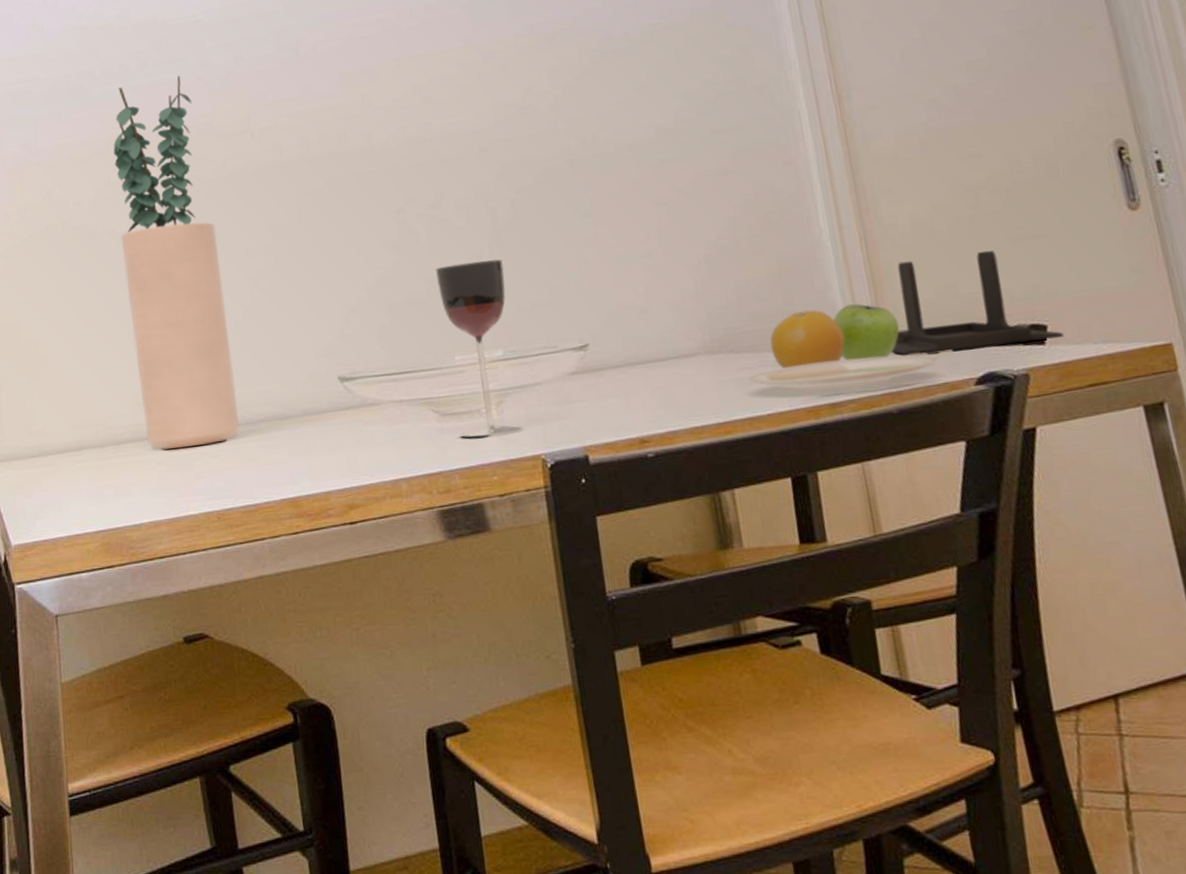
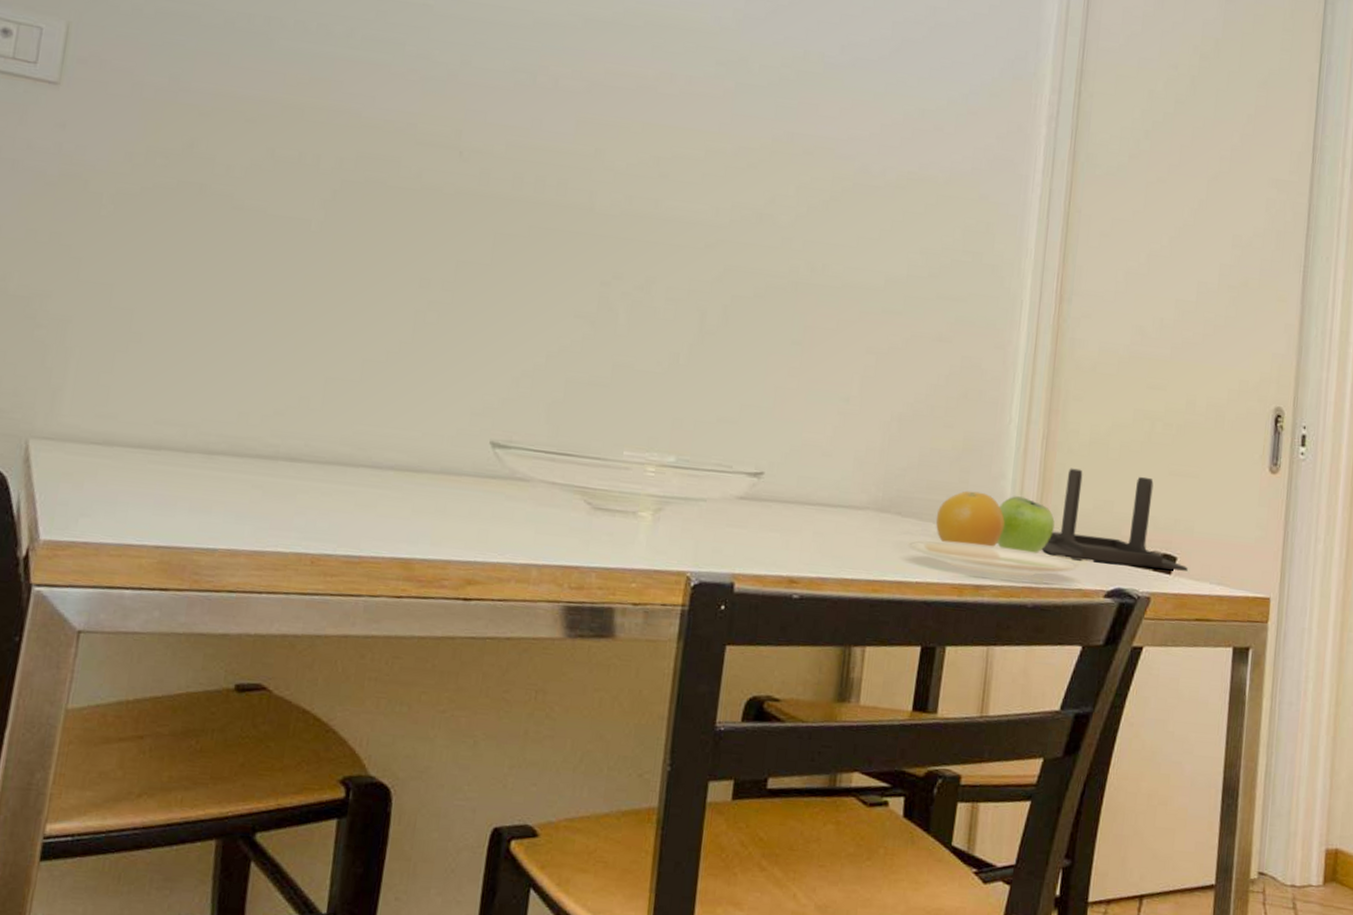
vase: present [113,76,239,450] -> none [246,49,398,480]
wineglass: present [435,259,524,438] -> none [608,354,700,543]

